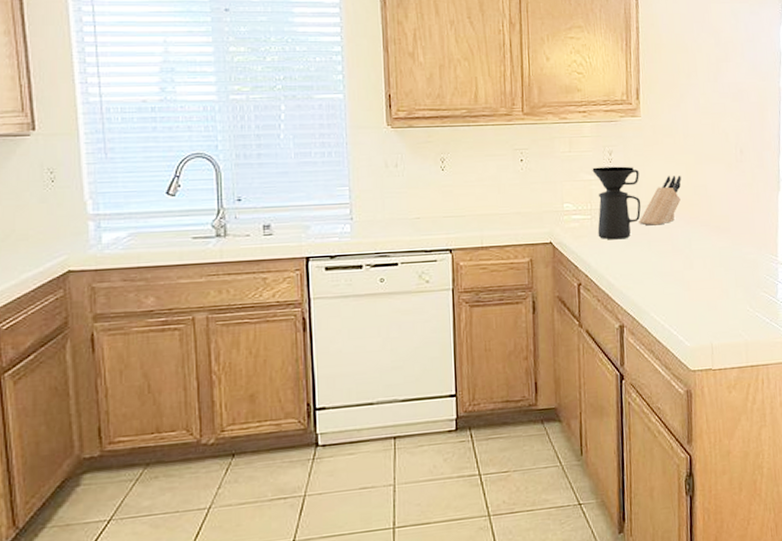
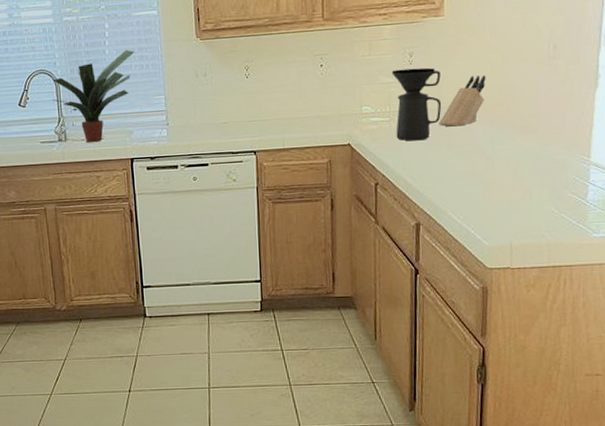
potted plant: none [211,135,316,239] -> present [52,50,135,143]

